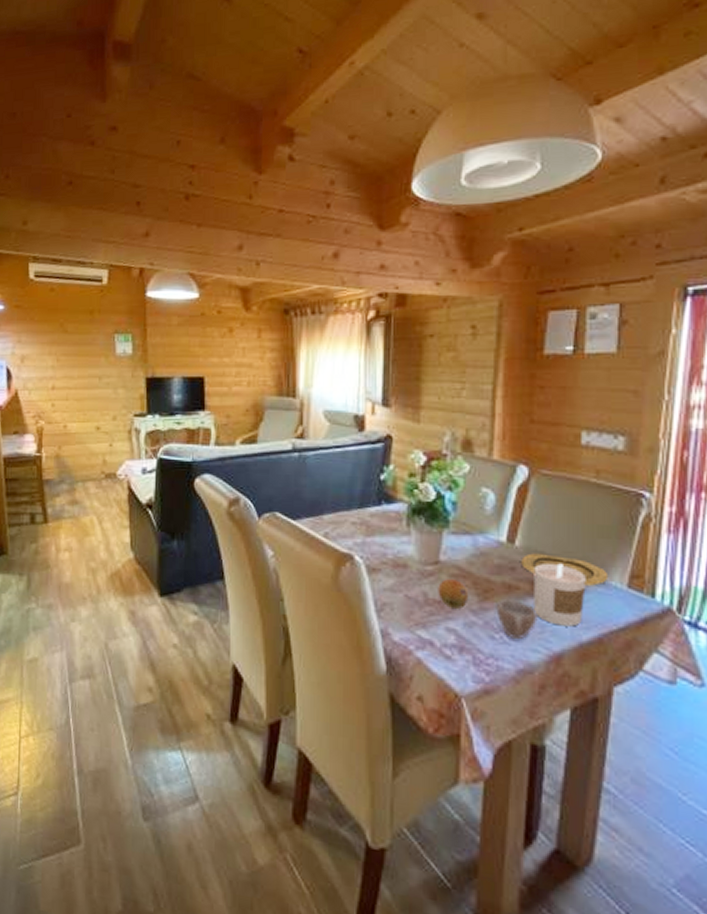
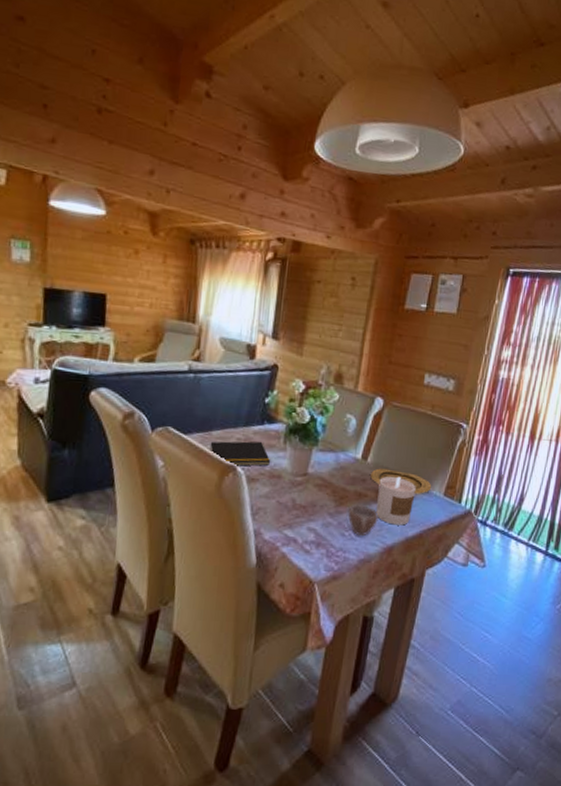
notepad: none [322,524,394,554] -> present [209,441,271,466]
fruit: present [438,579,469,609] -> none [304,488,329,512]

